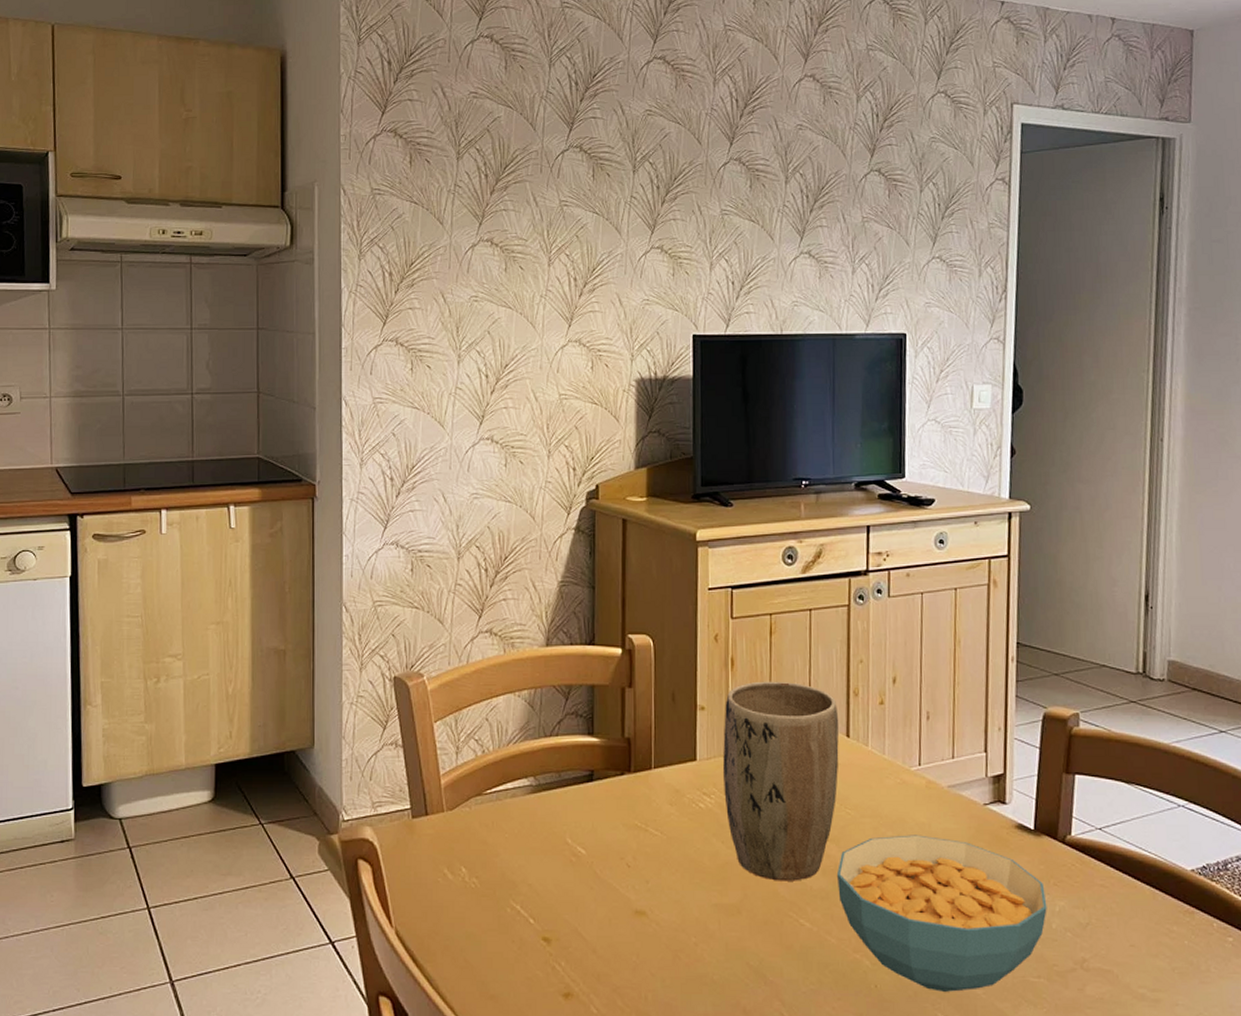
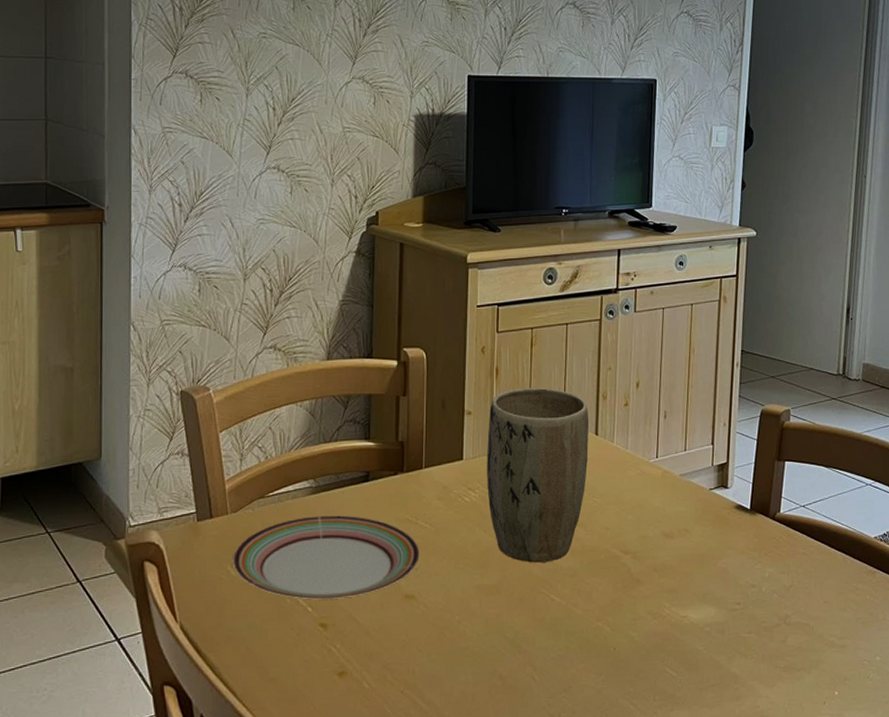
plate: none [449,817,650,911] -> present [232,515,420,600]
cereal bowl: present [836,835,1047,992] -> none [583,517,759,650]

